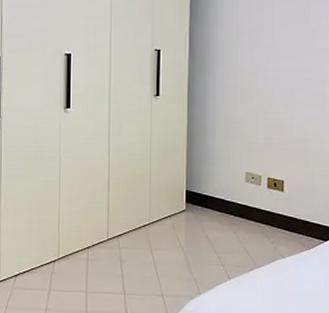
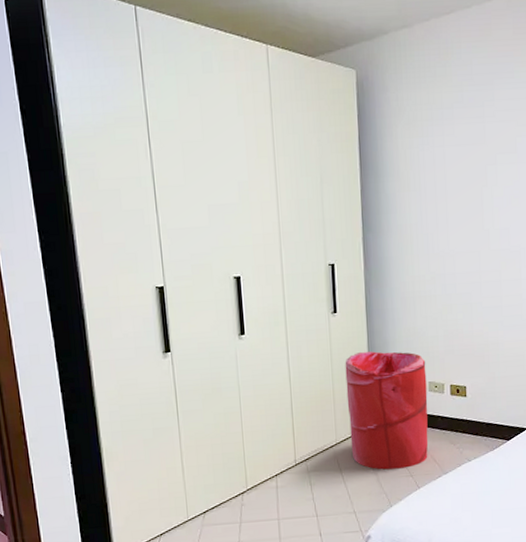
laundry hamper: none [163,135,244,257] -> present [345,351,429,470]

